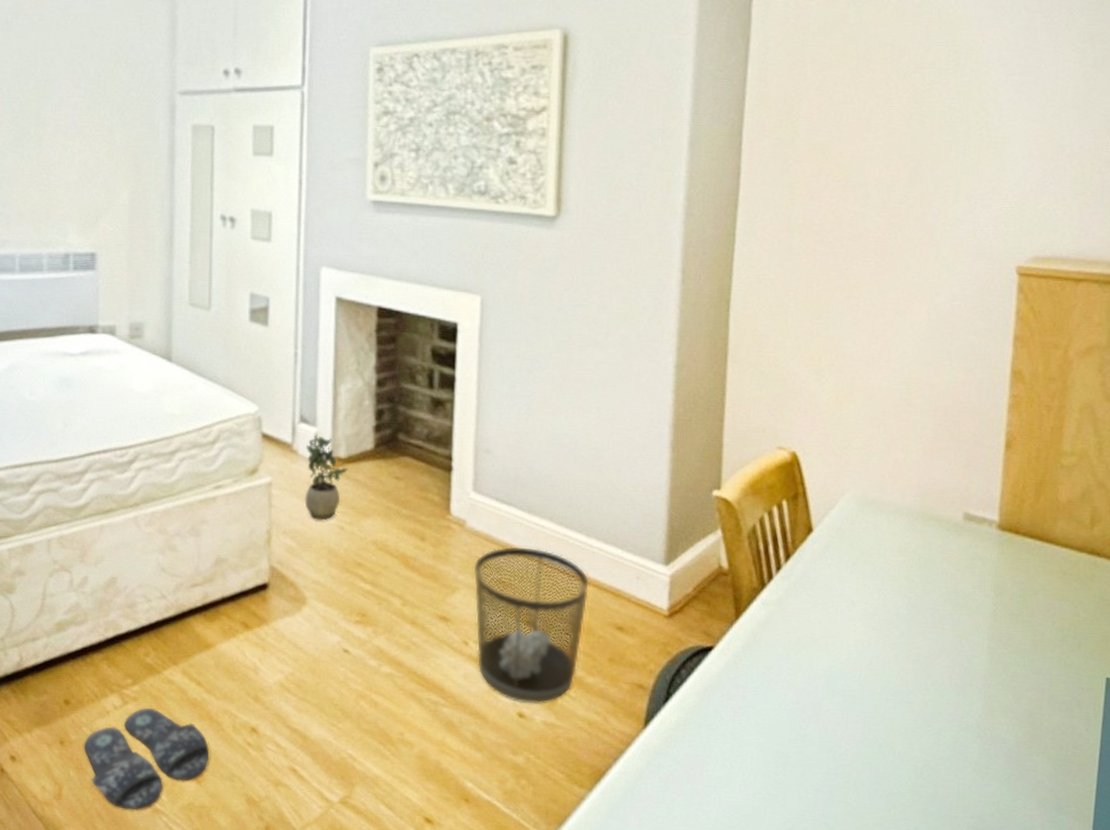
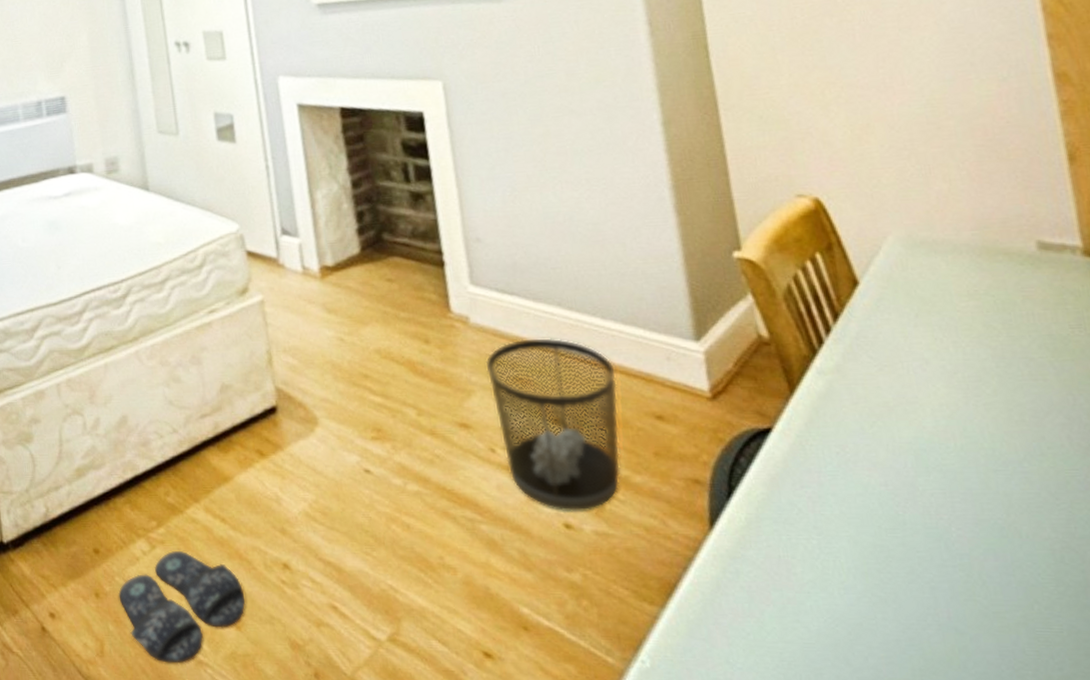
potted plant: present [304,435,348,520] -> none [291,246,338,334]

